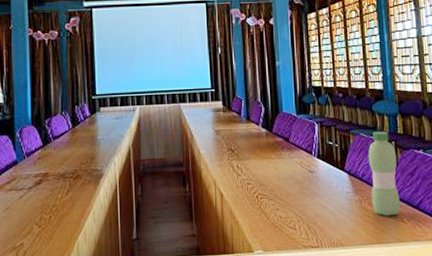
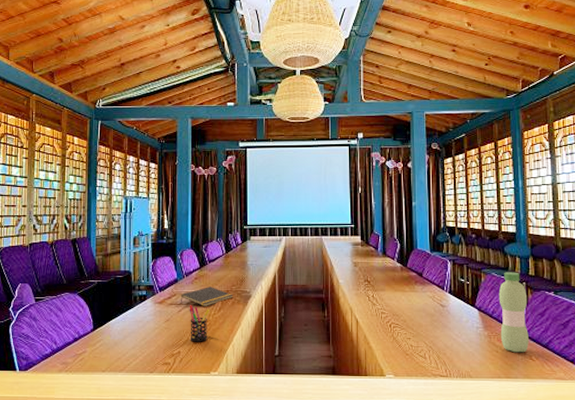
notepad: none [21,167,83,191] -> present [180,287,234,307]
pen holder: none [32,189,56,232] -> present [189,305,209,342]

